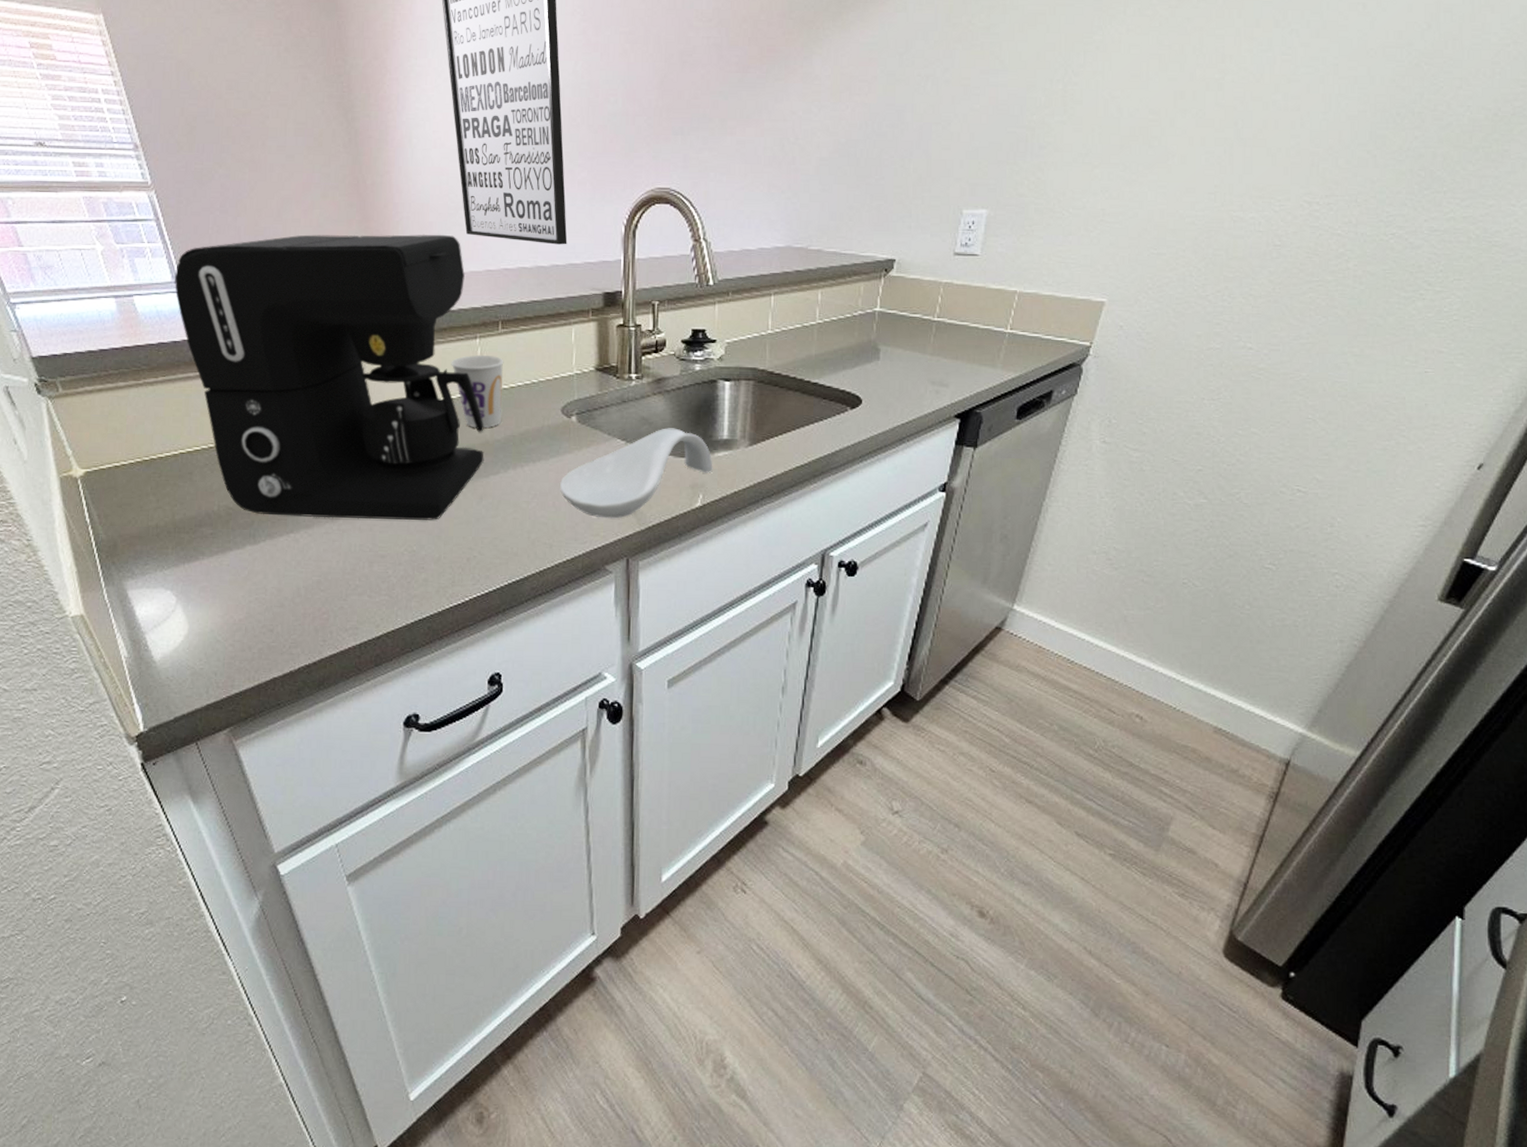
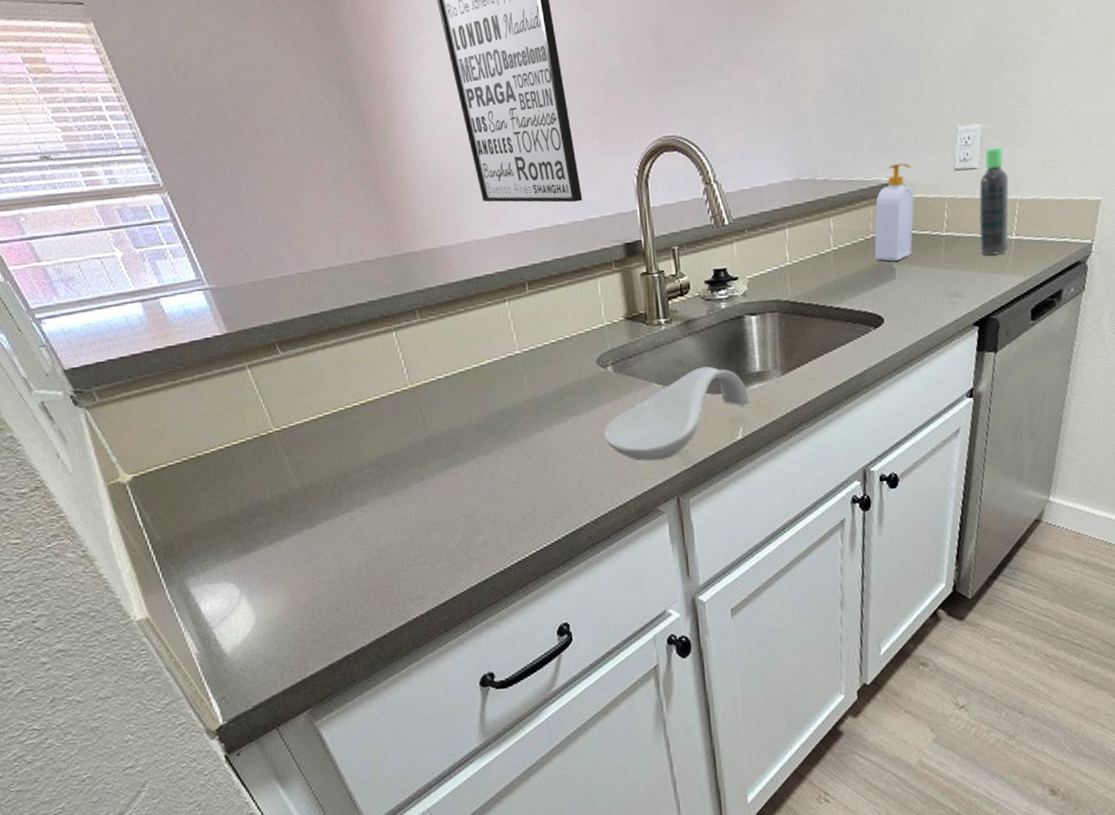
coffee maker: present [174,234,484,520] -> none [198,204,527,498]
cup: present [451,355,504,428] -> none [483,317,540,389]
soap bottle: none [860,241,910,342] -> present [874,163,914,261]
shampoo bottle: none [972,235,1010,347] -> present [979,147,1010,255]

